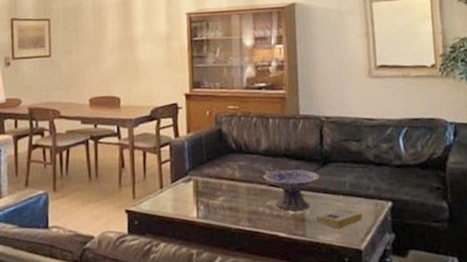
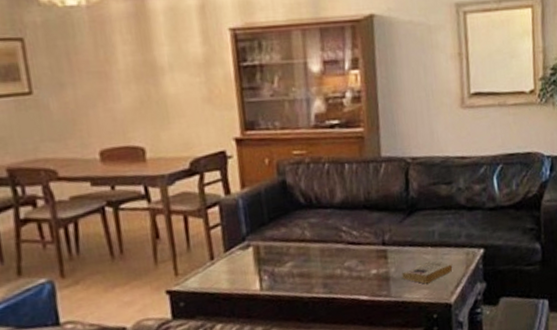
decorative bowl: present [263,169,319,211] -> none [339,222,405,270]

